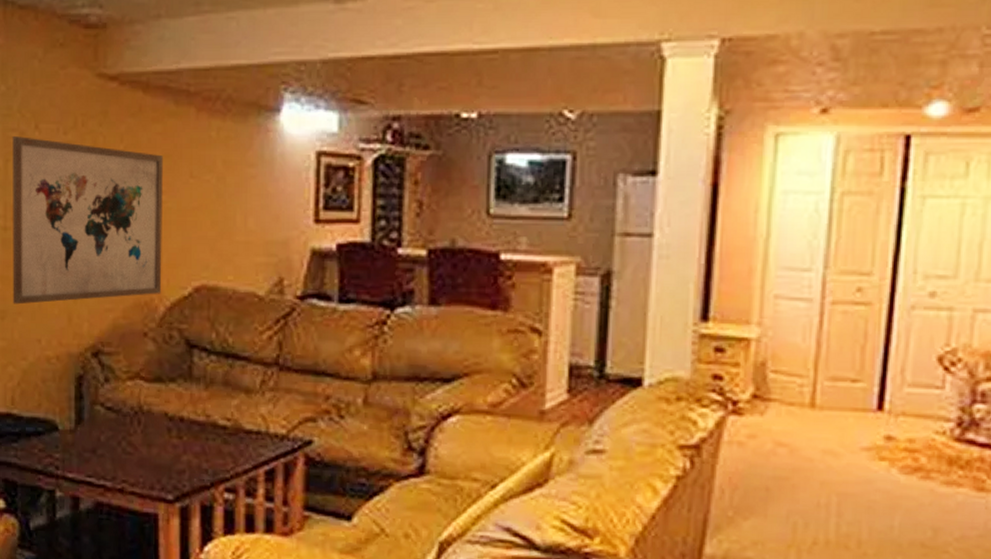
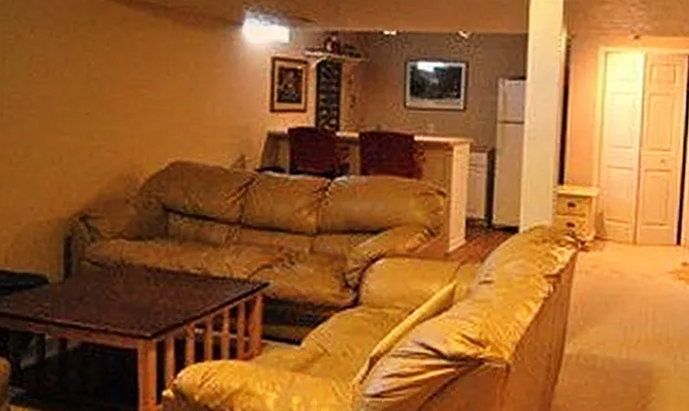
wall art: present [12,136,163,305] -> none [7,38,144,178]

